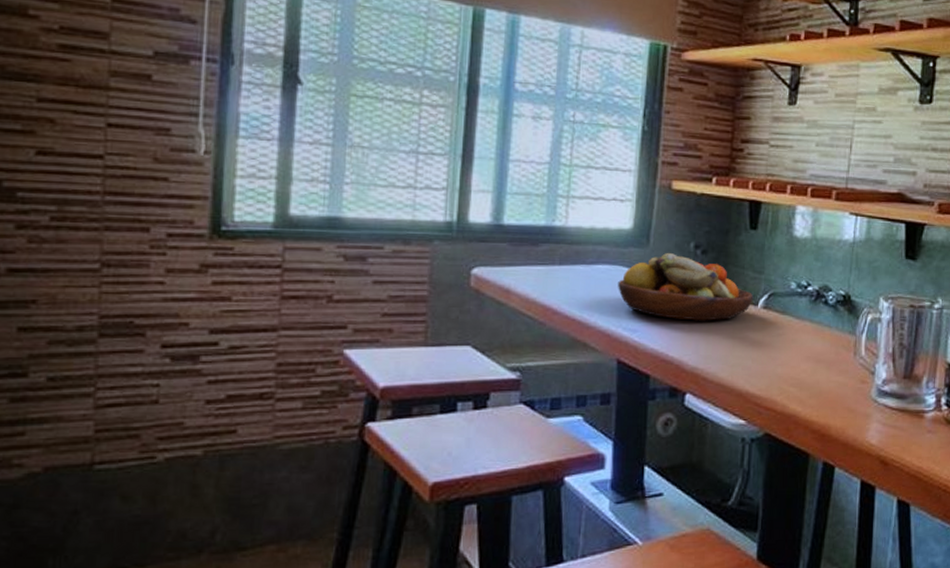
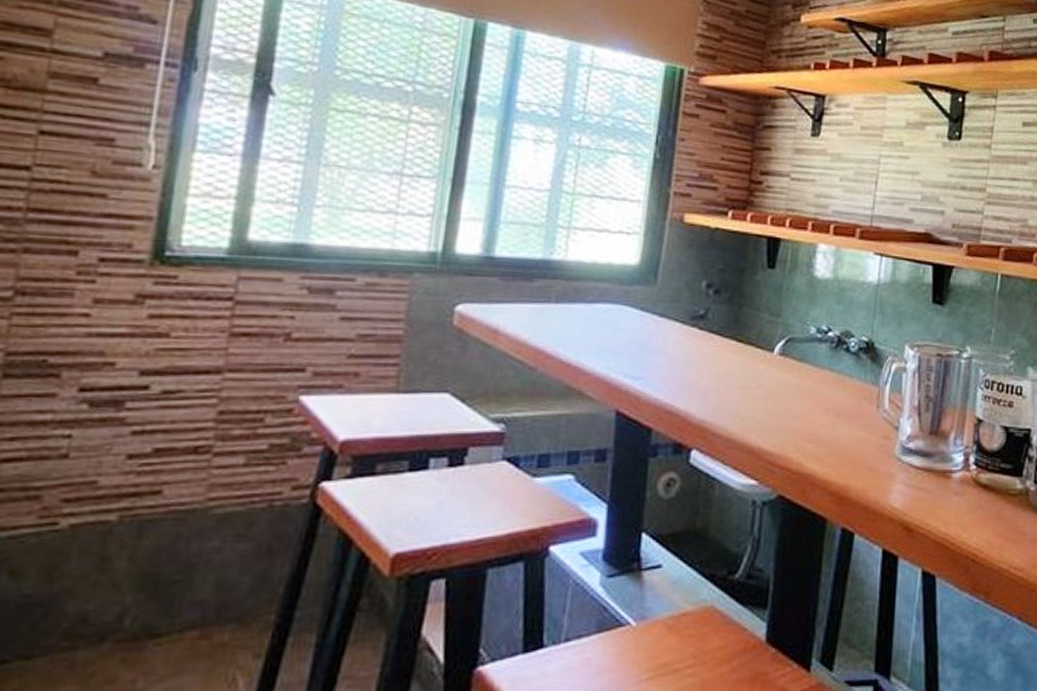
fruit bowl: present [618,252,754,321] -> none [620,291,770,369]

